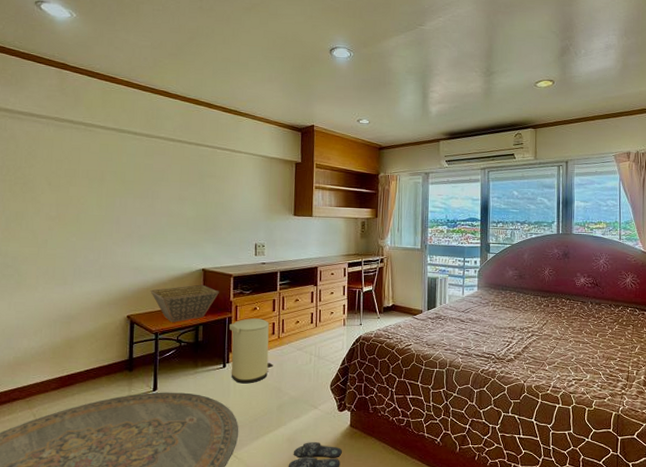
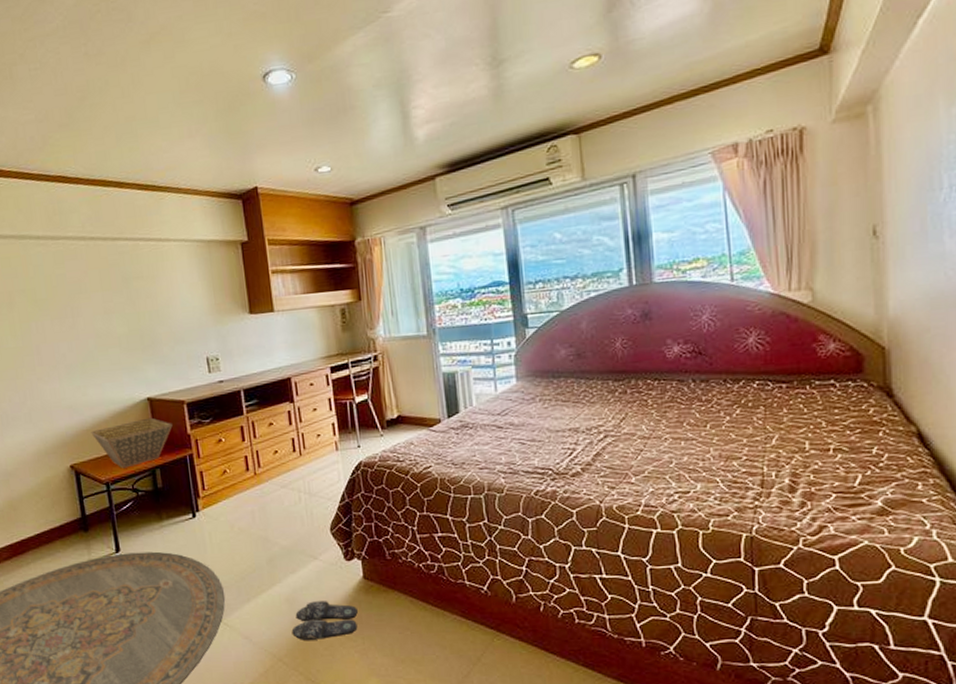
pedal bin: present [229,318,274,384] -> none [191,452,255,536]

